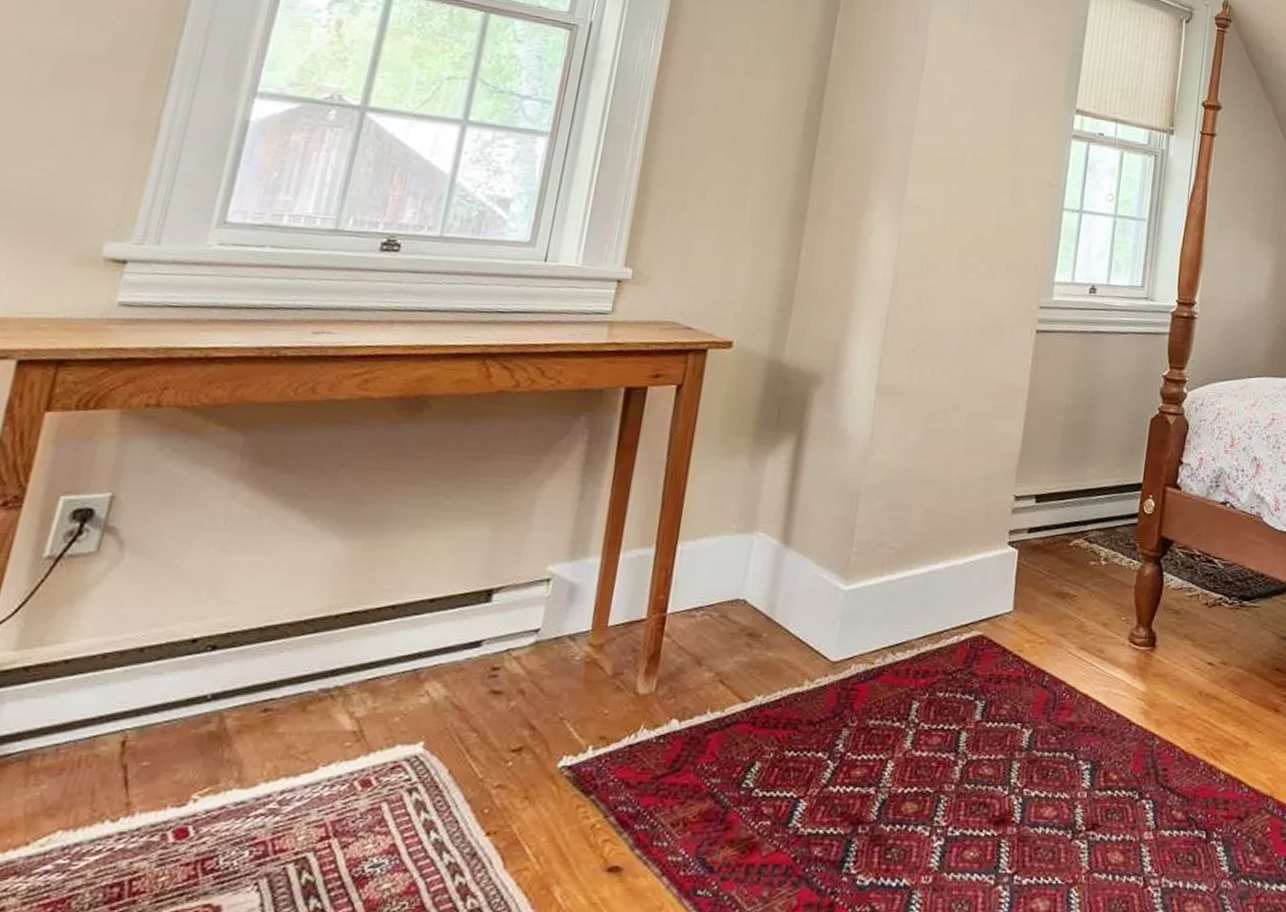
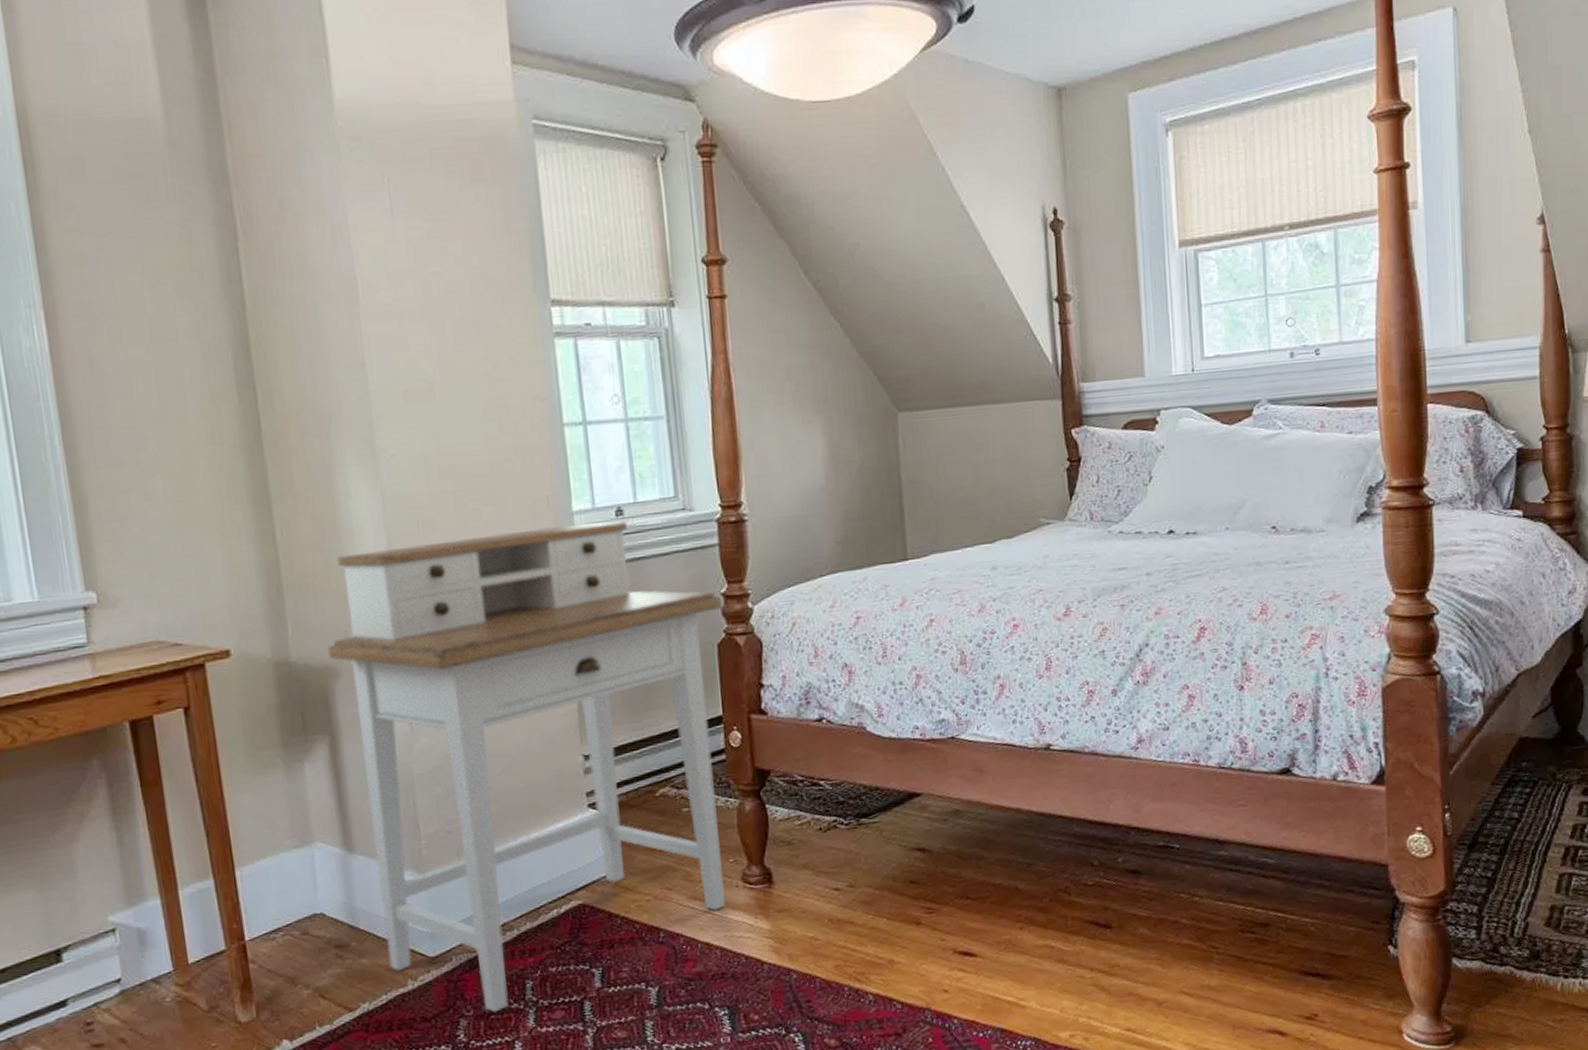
desk: none [792,279,1162,728] -> present [328,521,725,1013]

